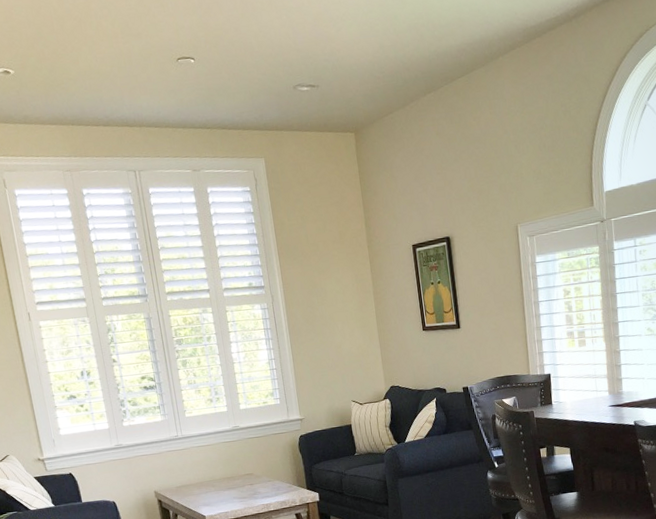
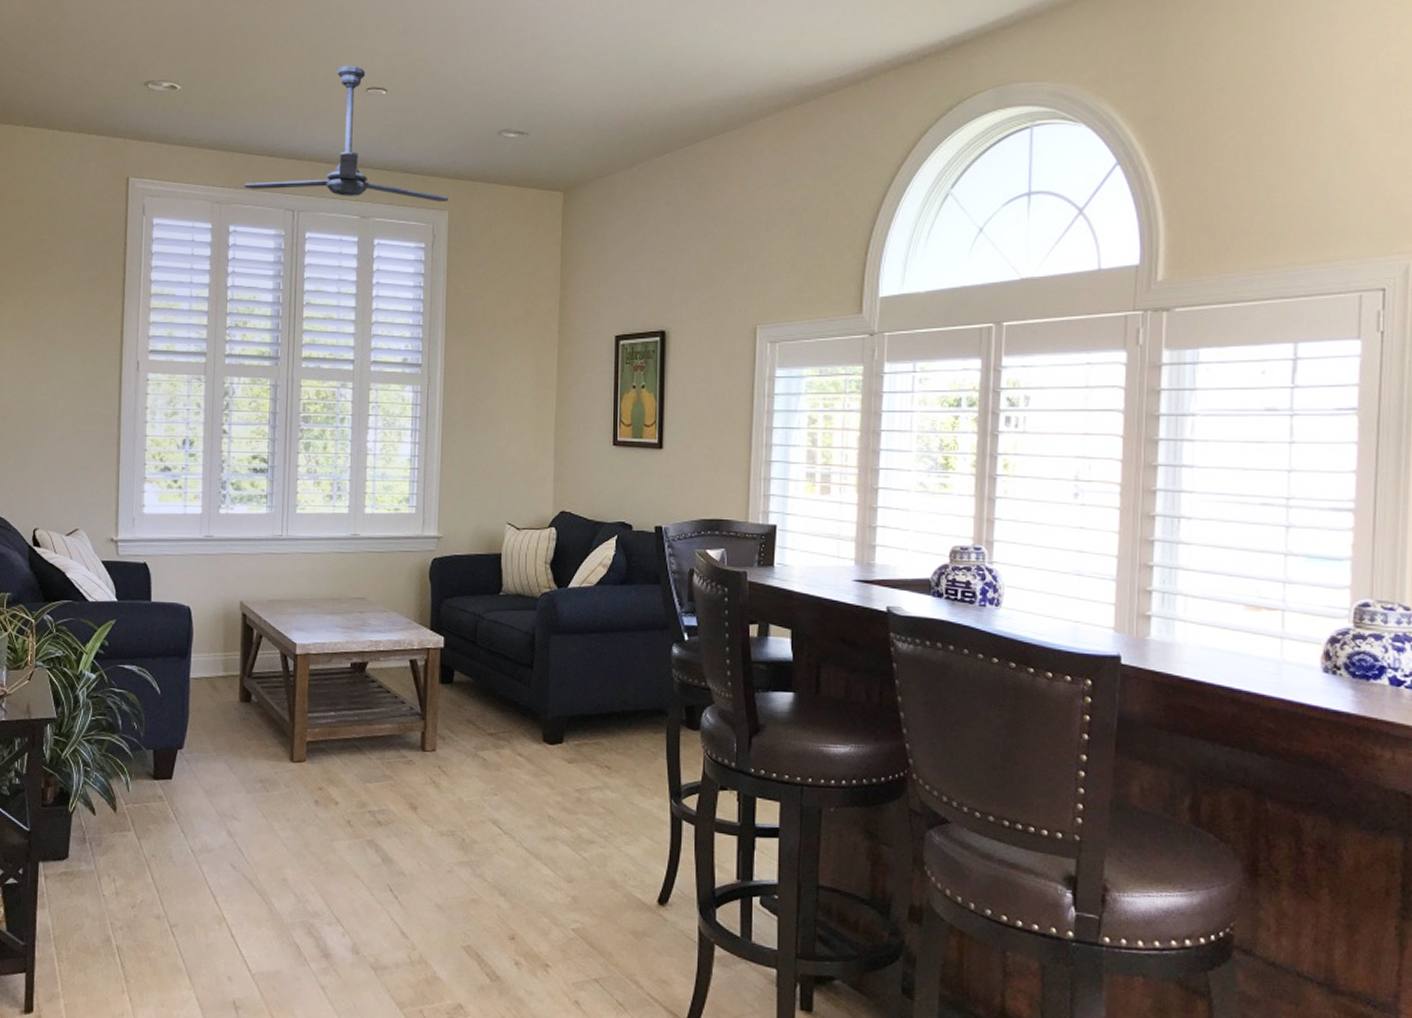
ceiling fan: none [88,39,262,157] -> present [244,65,448,202]

